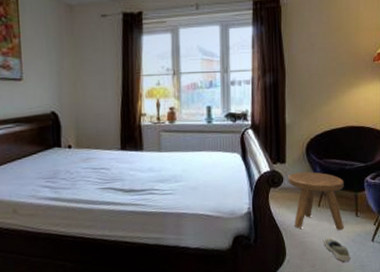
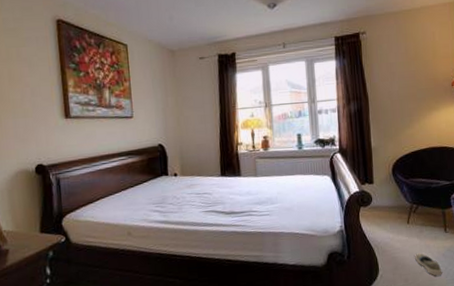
stool: present [288,171,344,231] -> none [376,191,434,246]

